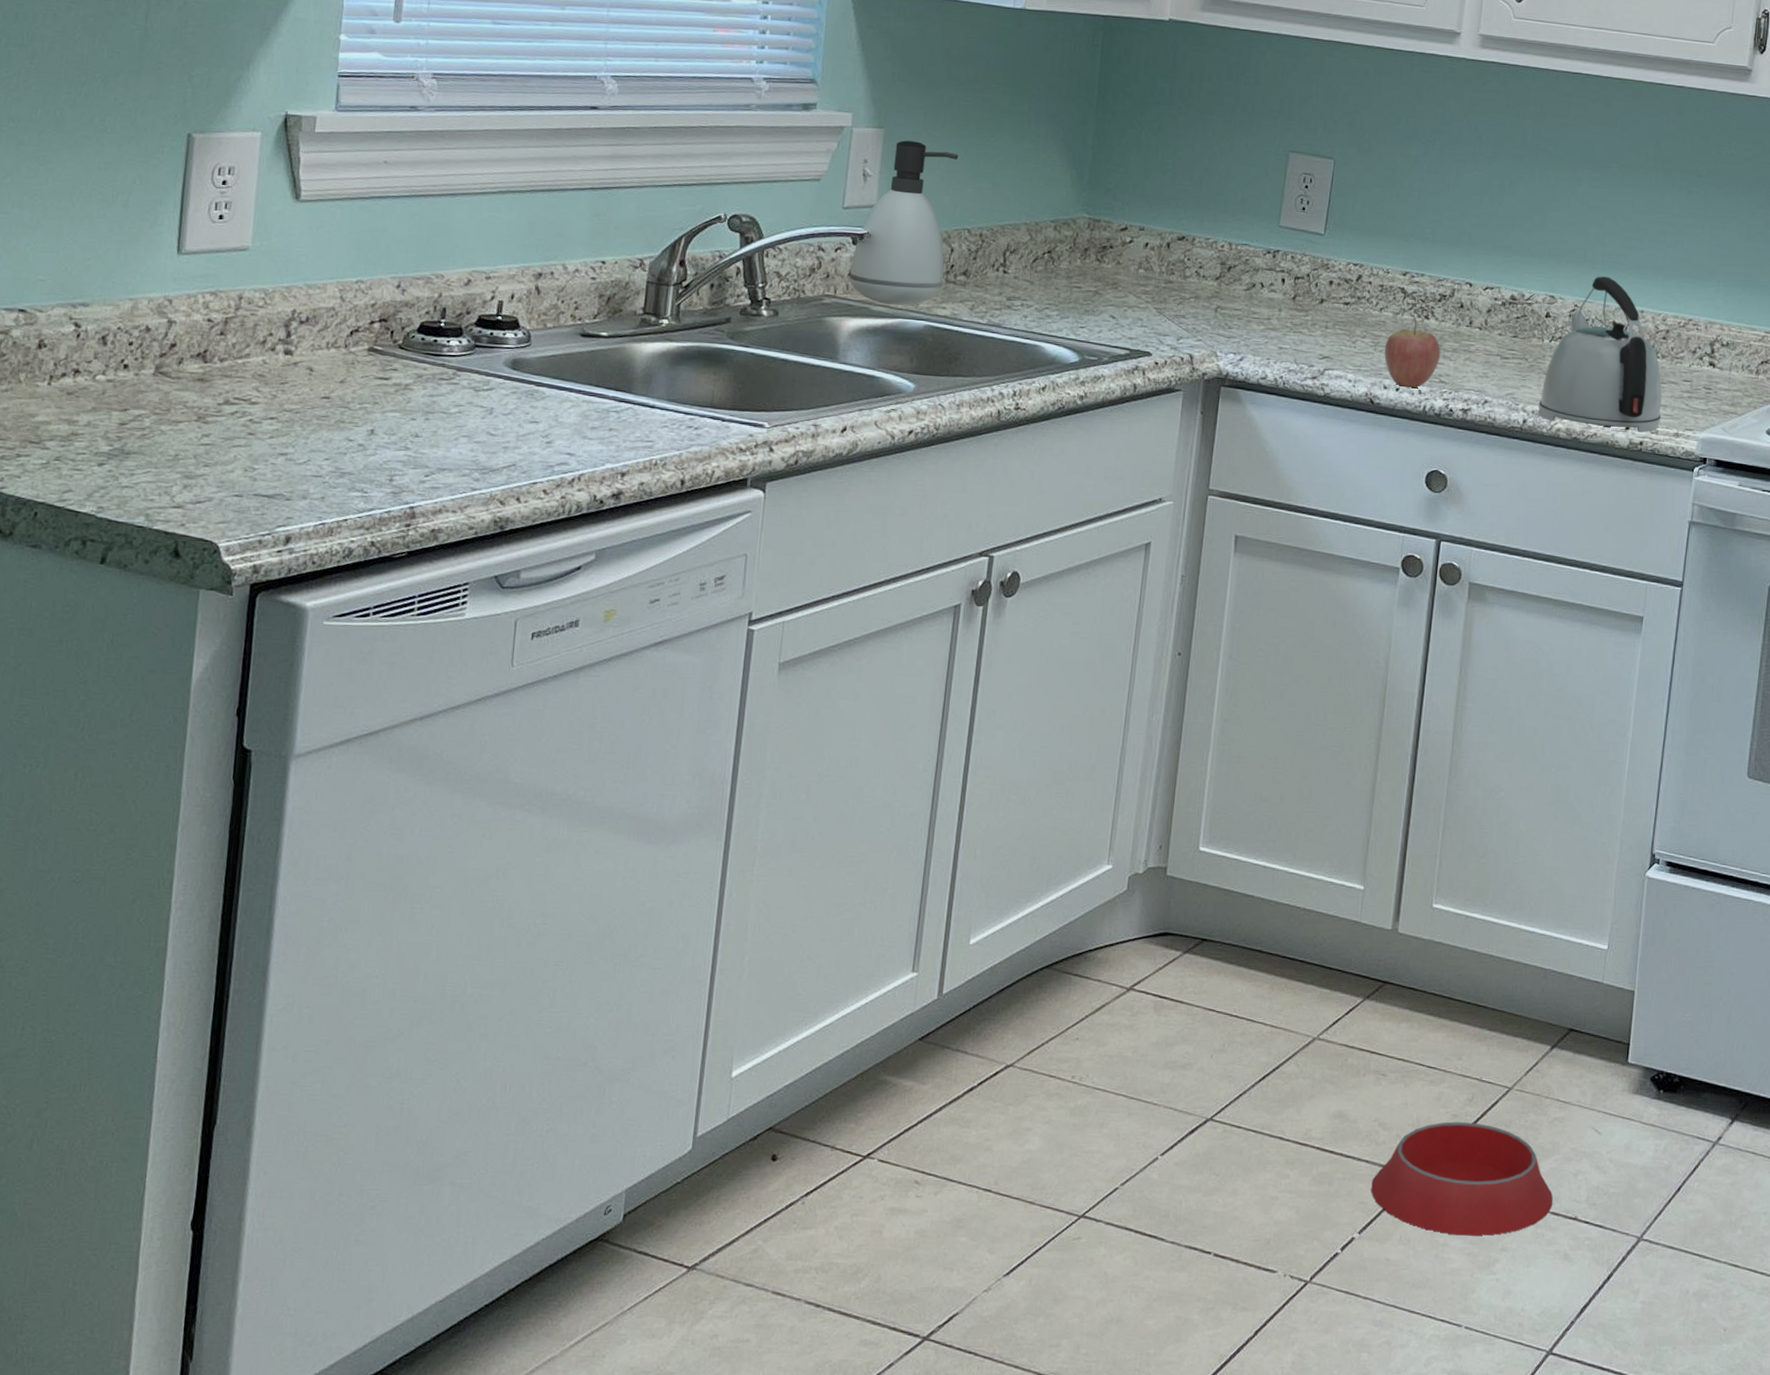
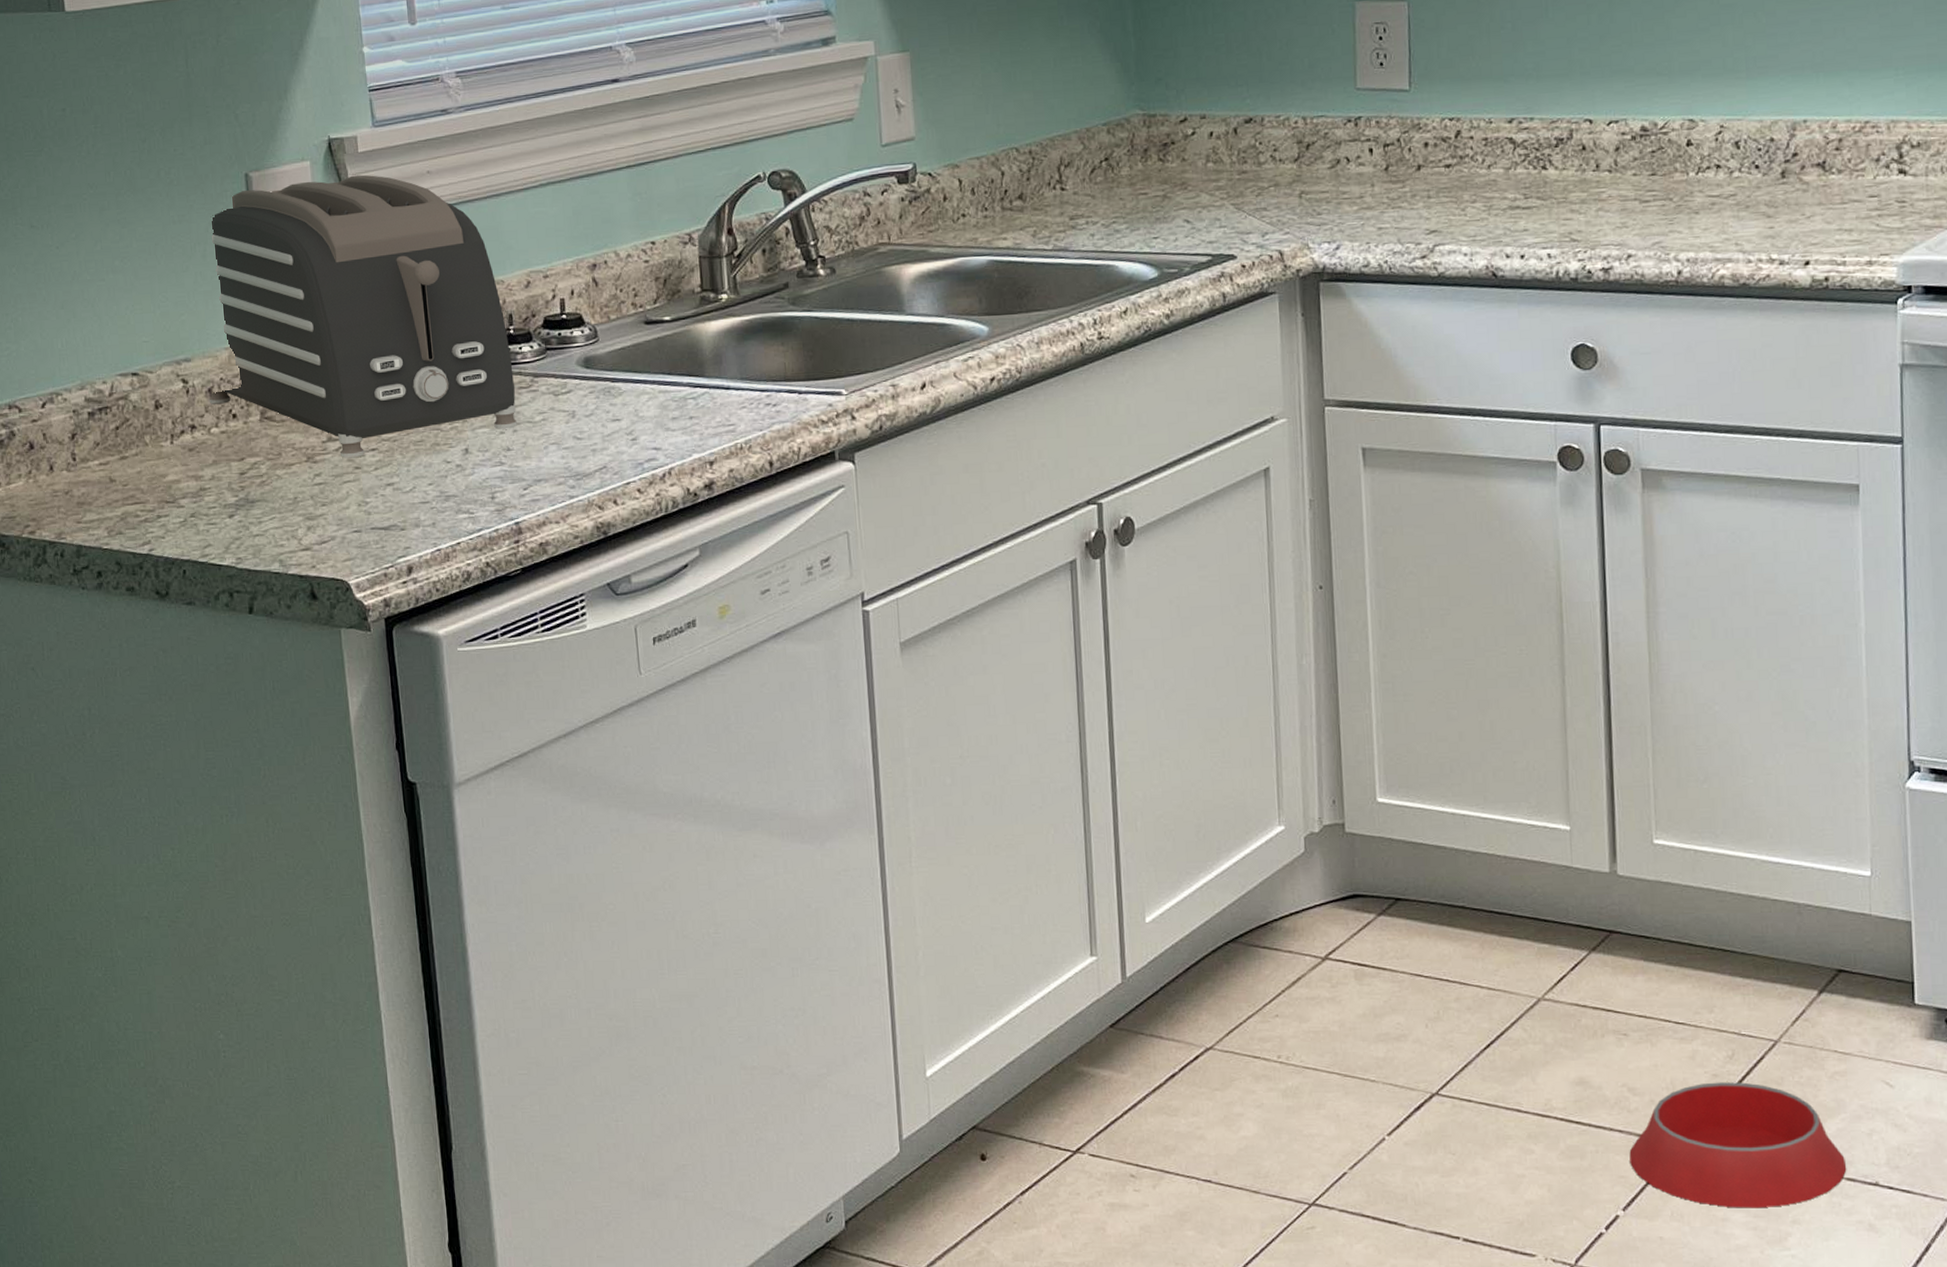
toaster: none [100,149,438,424] -> present [209,174,517,459]
soap dispenser: present [850,140,959,306] -> none [900,60,1000,244]
fruit: present [1384,317,1441,389] -> none [1499,169,1568,253]
kettle: present [1538,276,1662,433] -> none [1693,86,1847,269]

